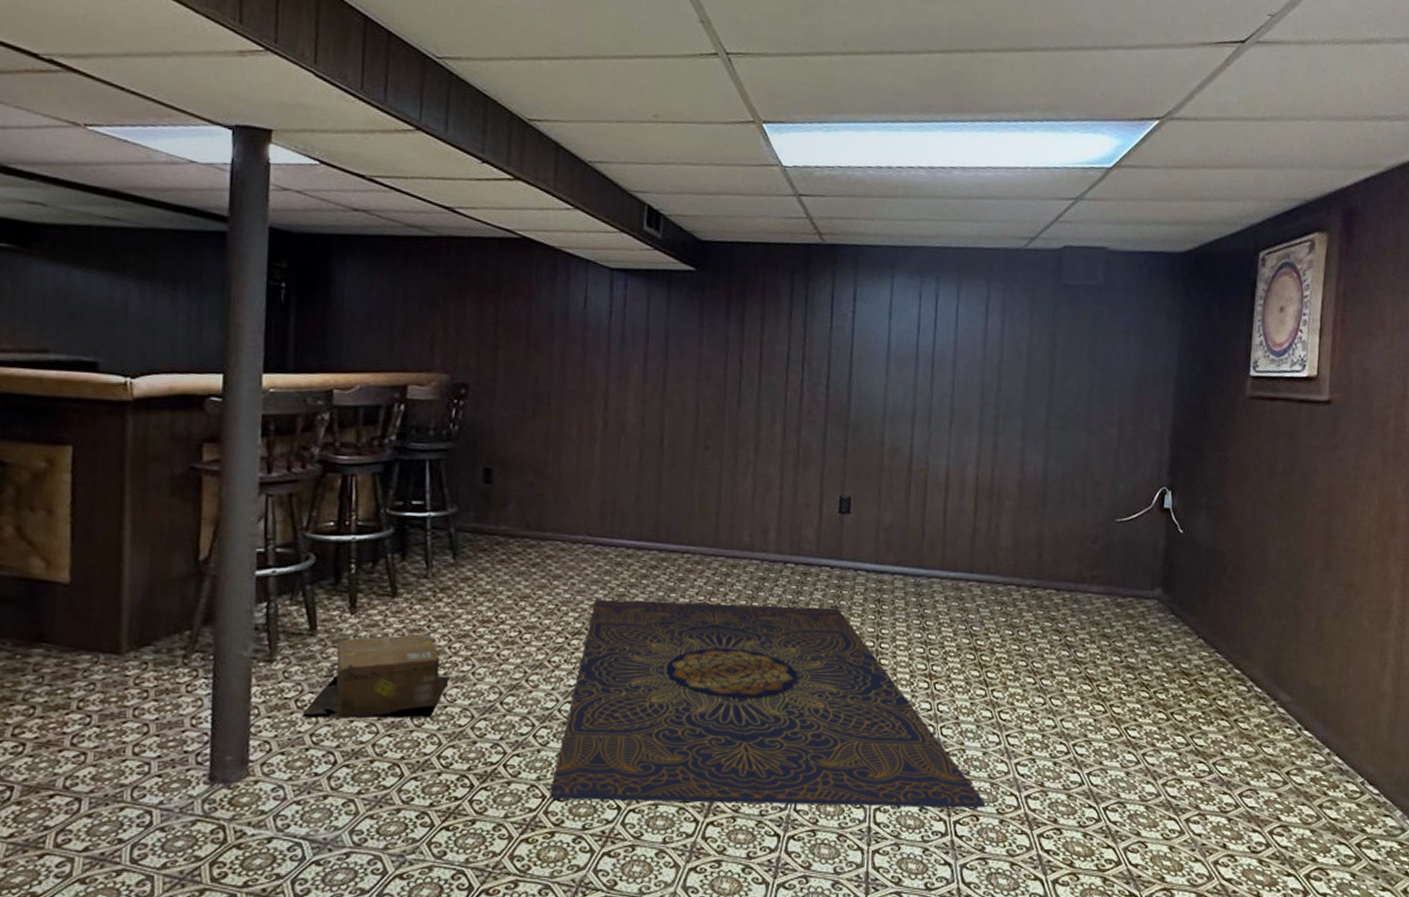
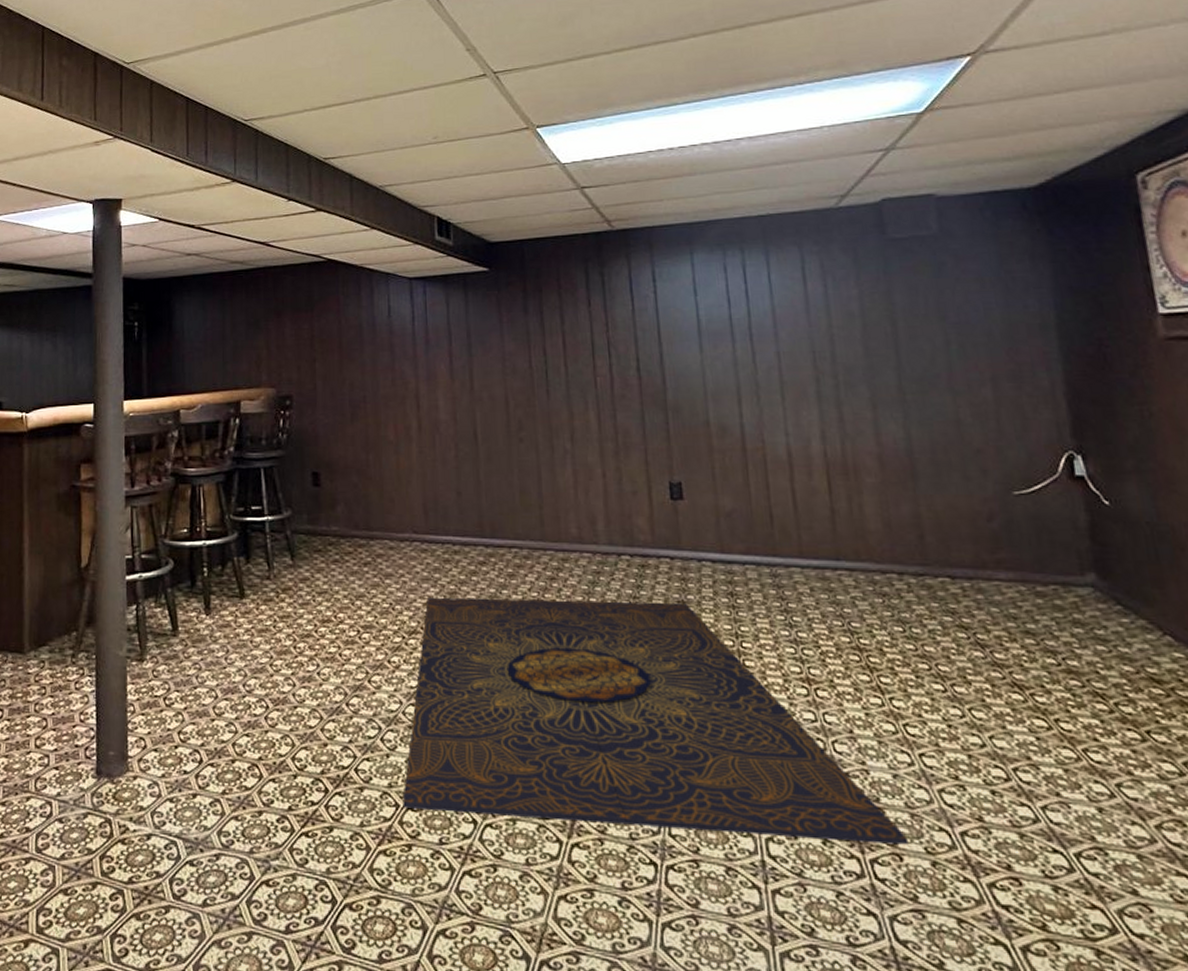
cardboard box: present [301,634,450,719] -> none [169,634,297,719]

